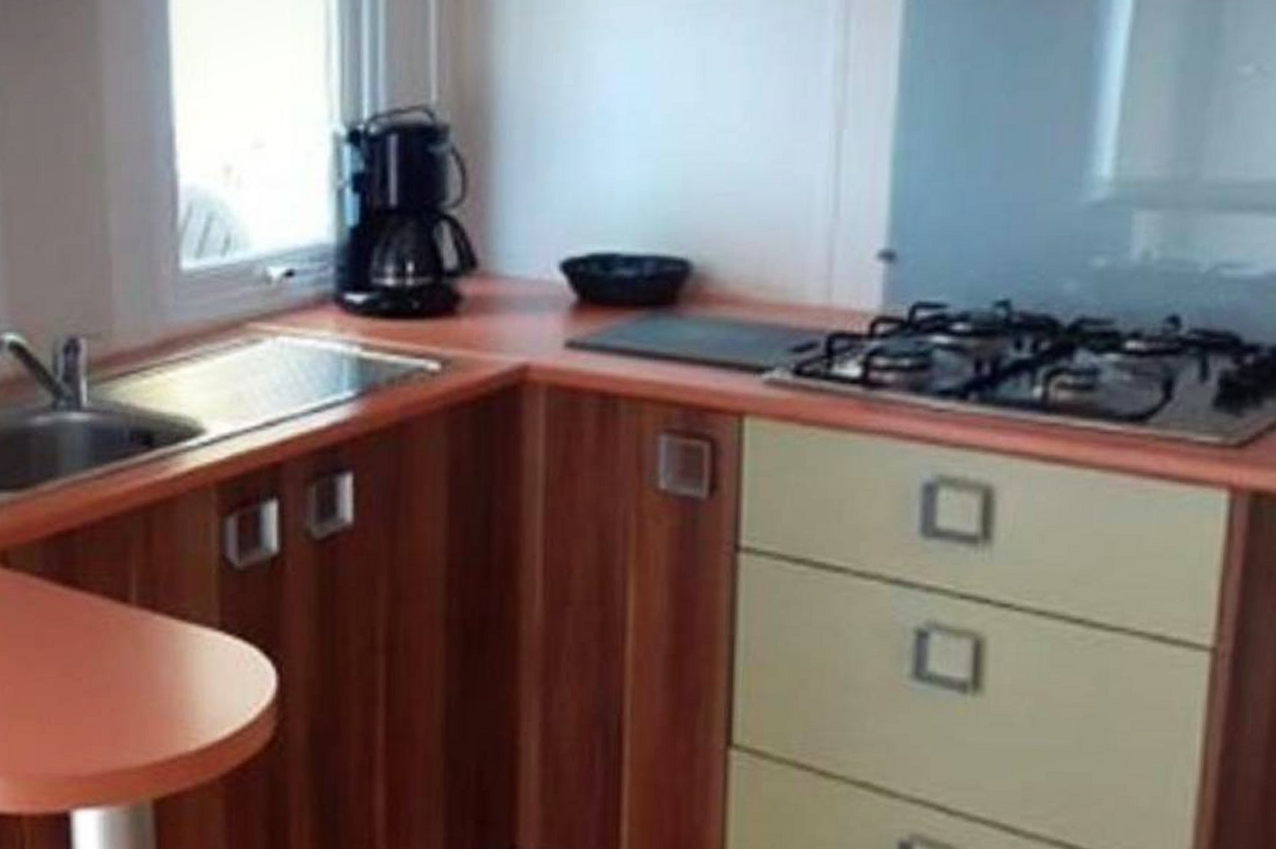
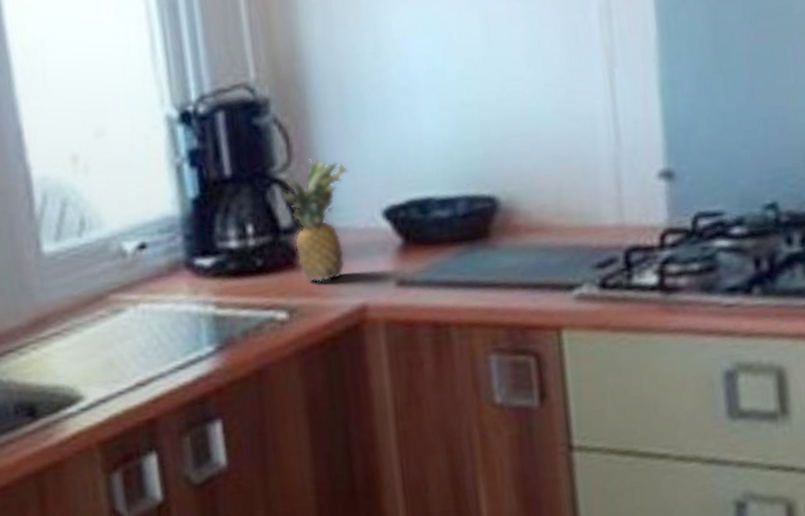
fruit: none [448,196,527,334] -> present [279,159,348,283]

